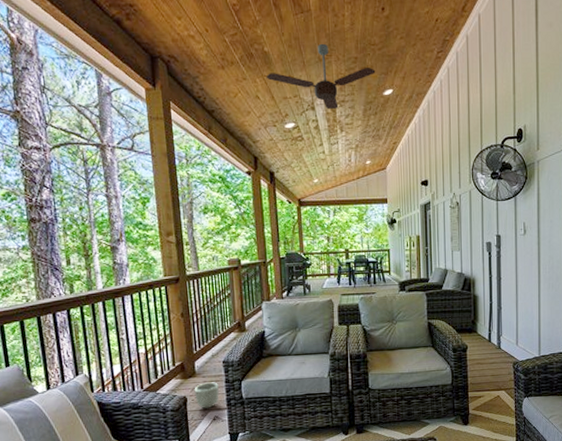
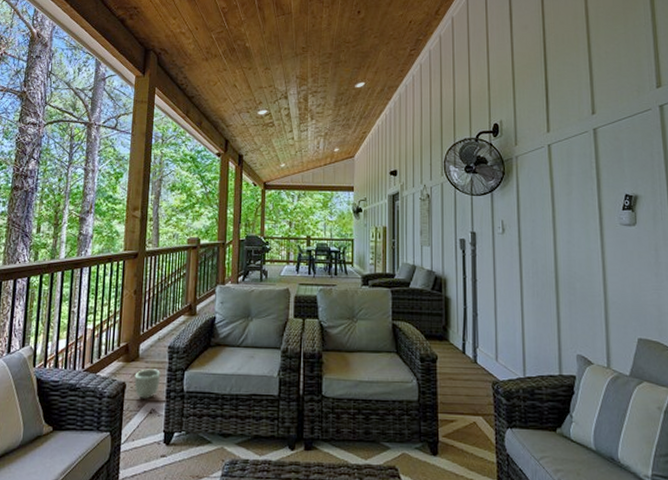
ceiling fan: present [266,43,376,110] -> none [244,40,349,99]

